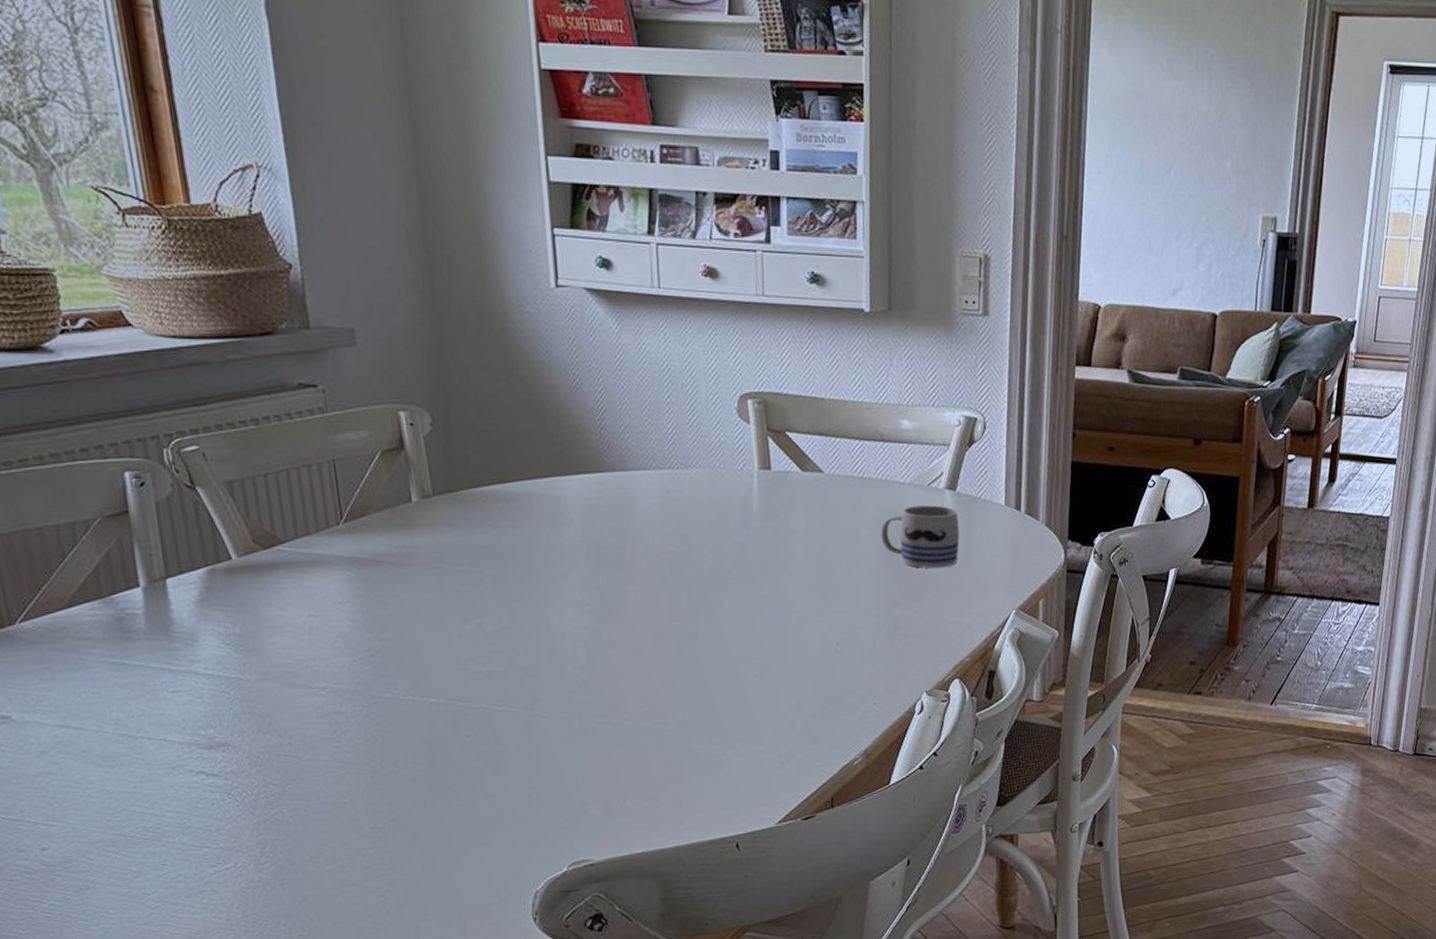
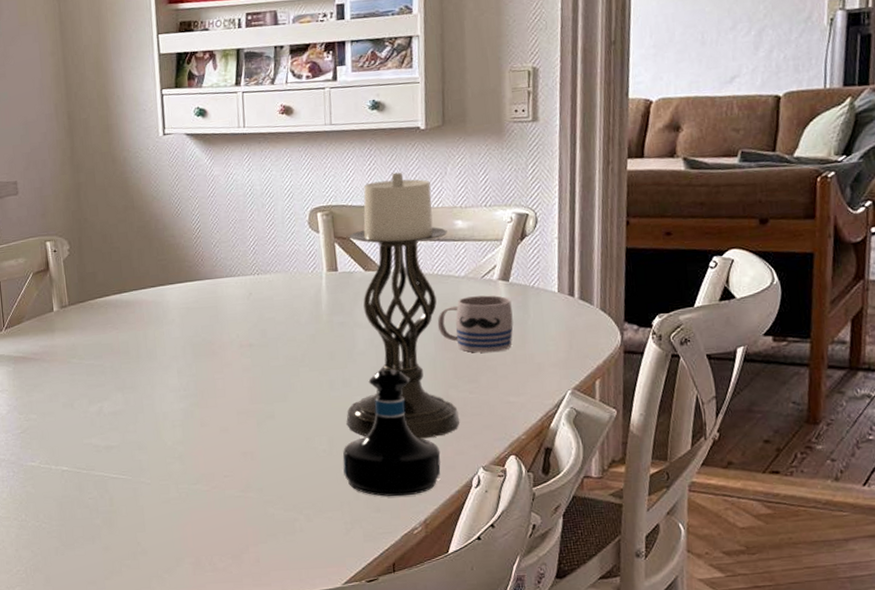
tequila bottle: none [776,584,883,726] -> present [342,369,441,497]
candle holder: none [781,359,904,662] -> present [346,172,460,439]

